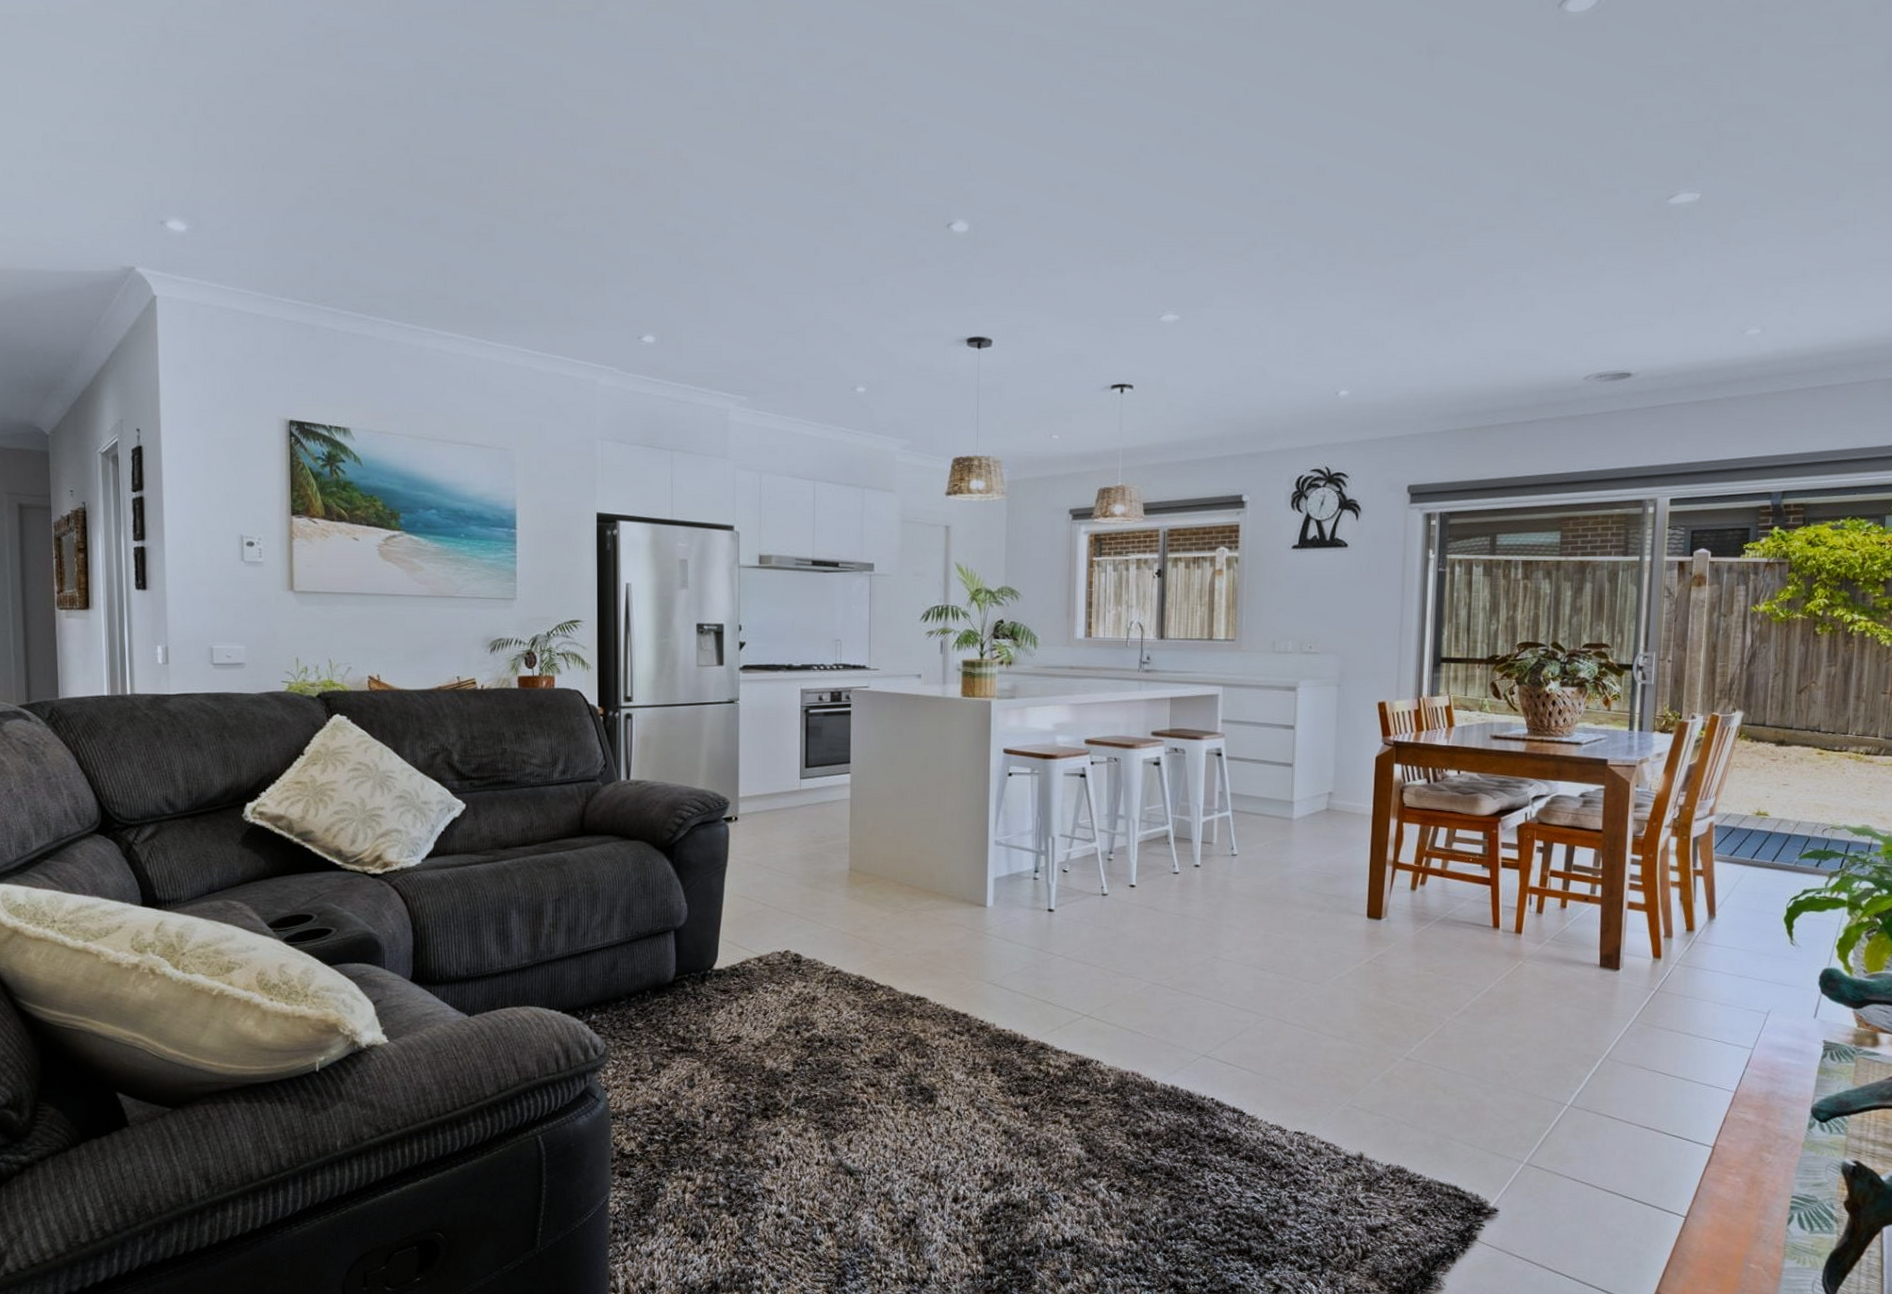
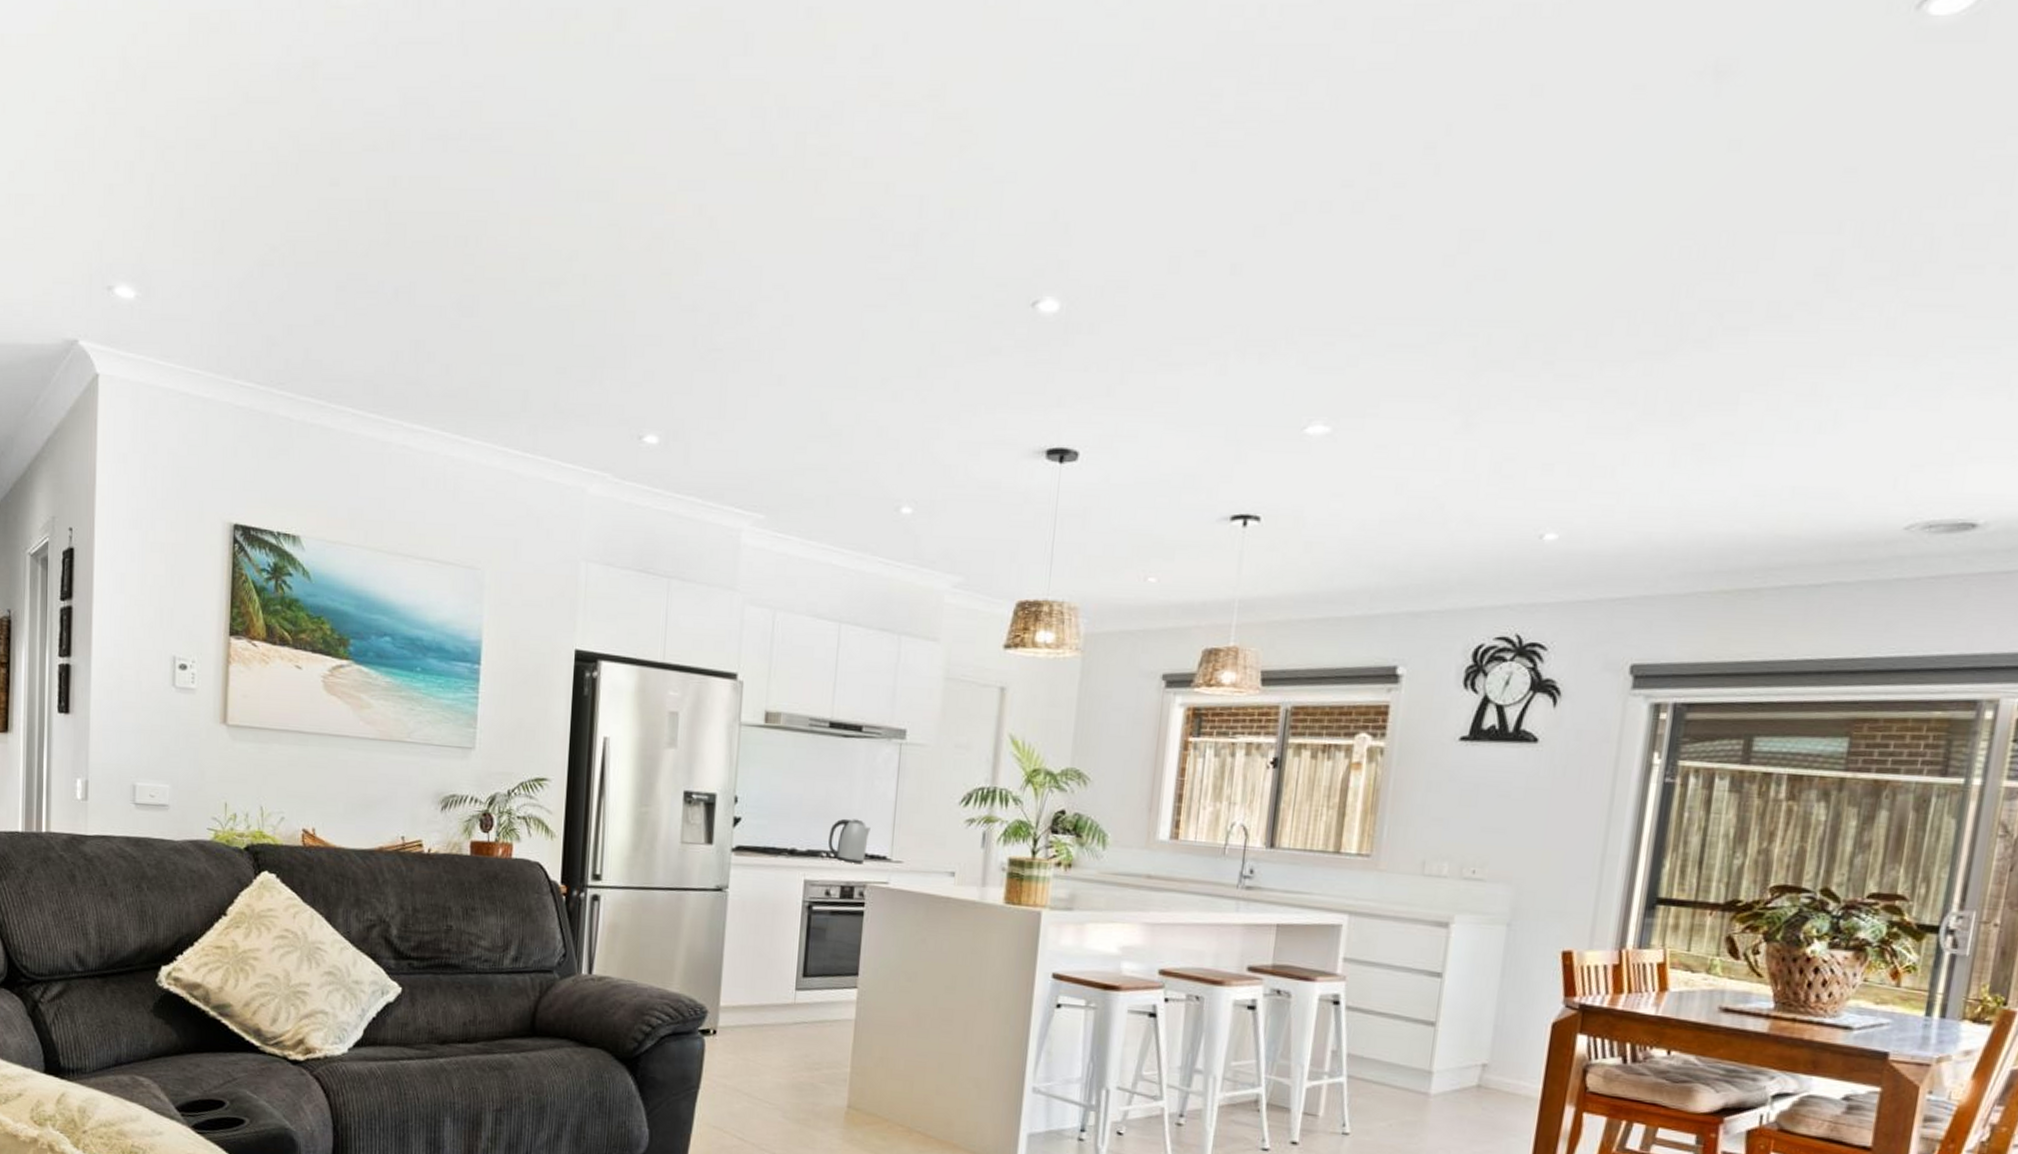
kettle: none [818,637,851,674] -> present [828,818,871,865]

